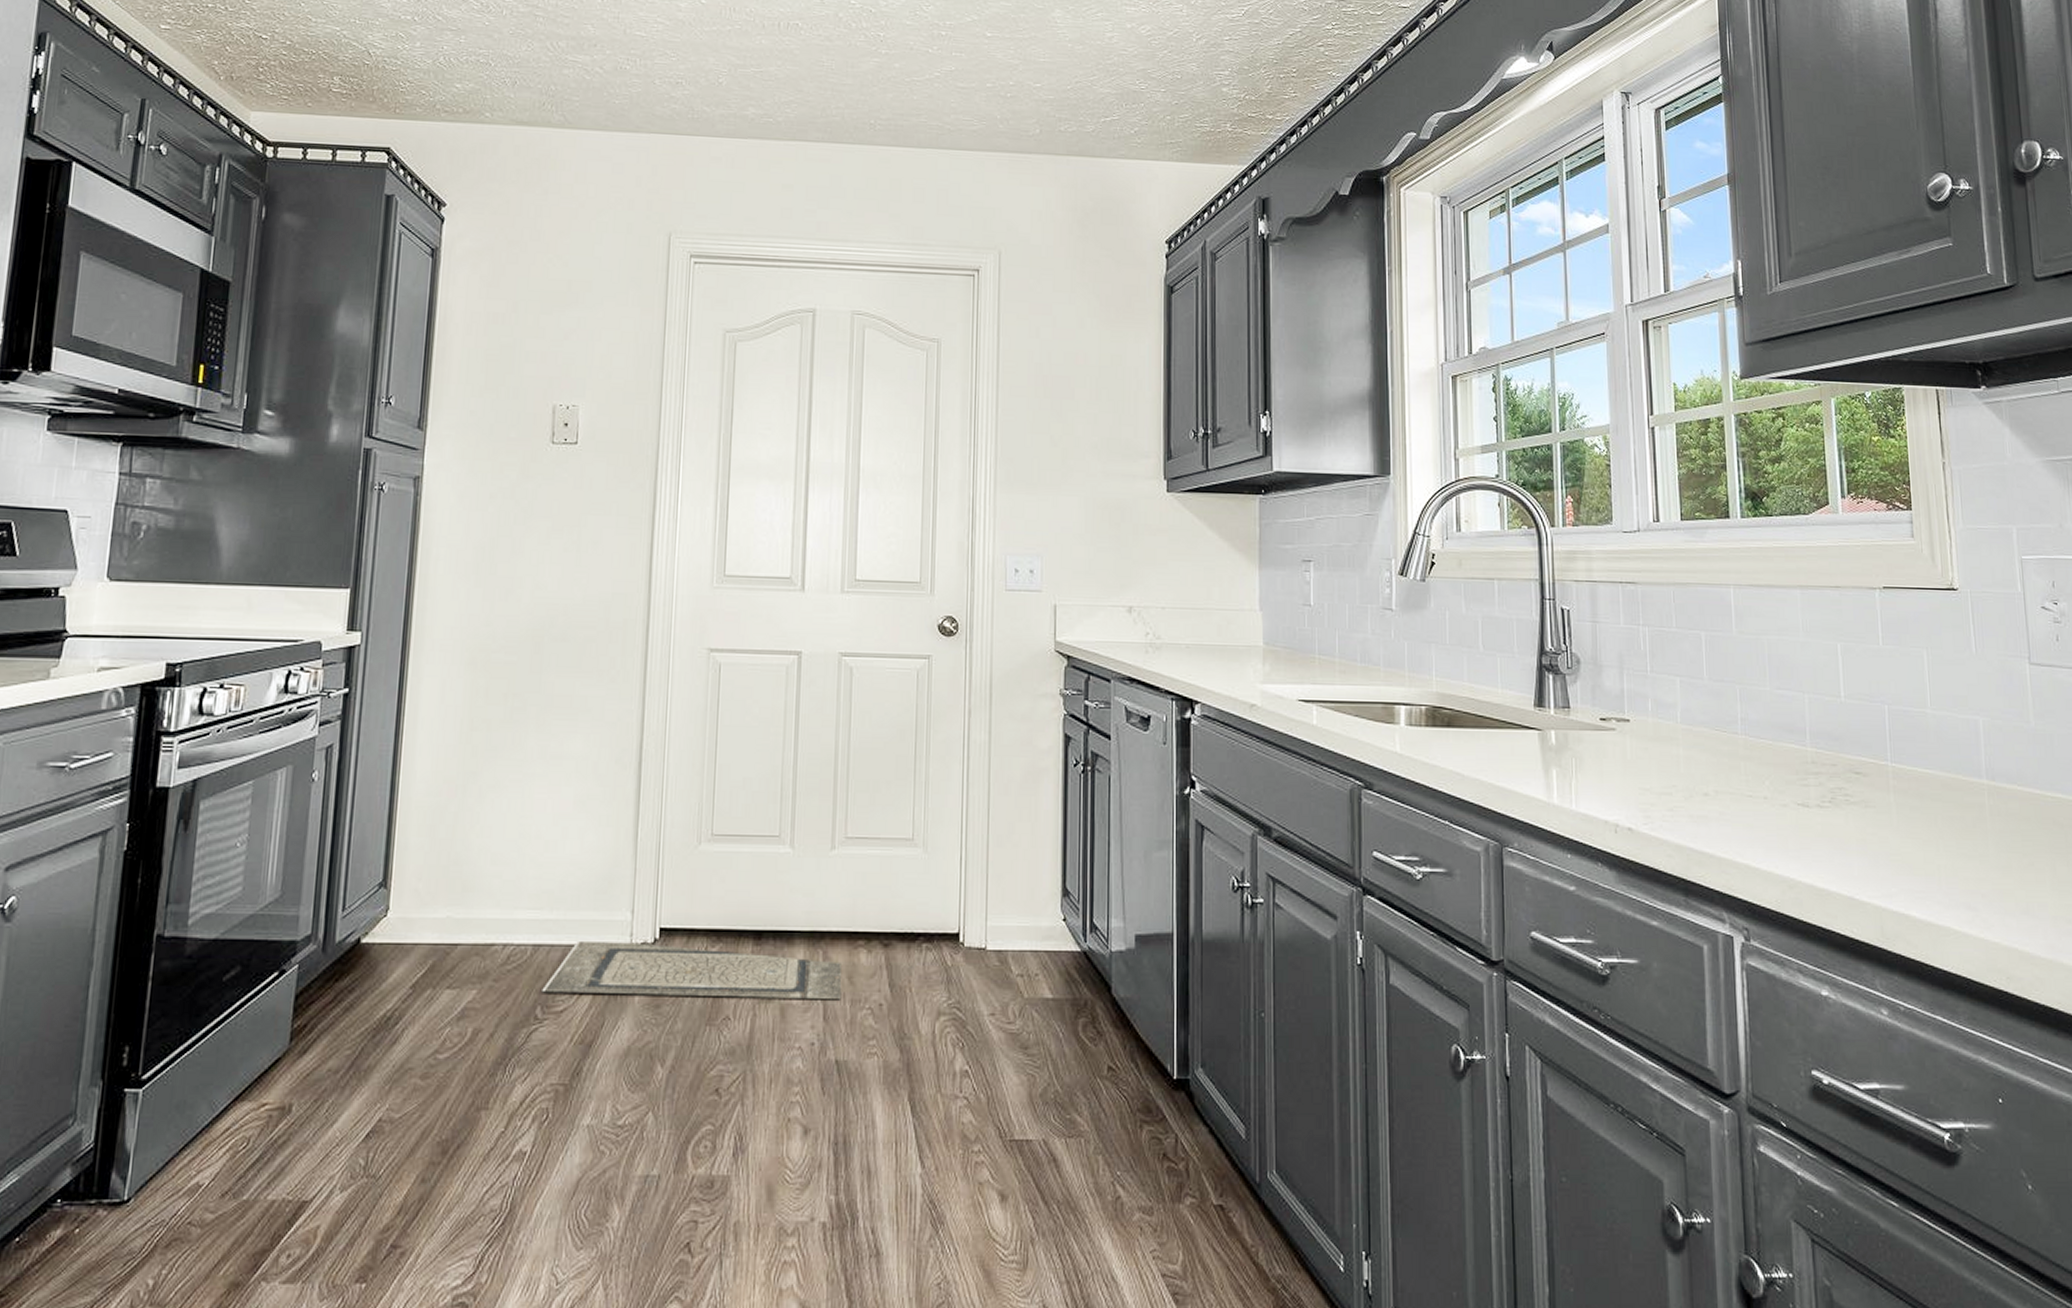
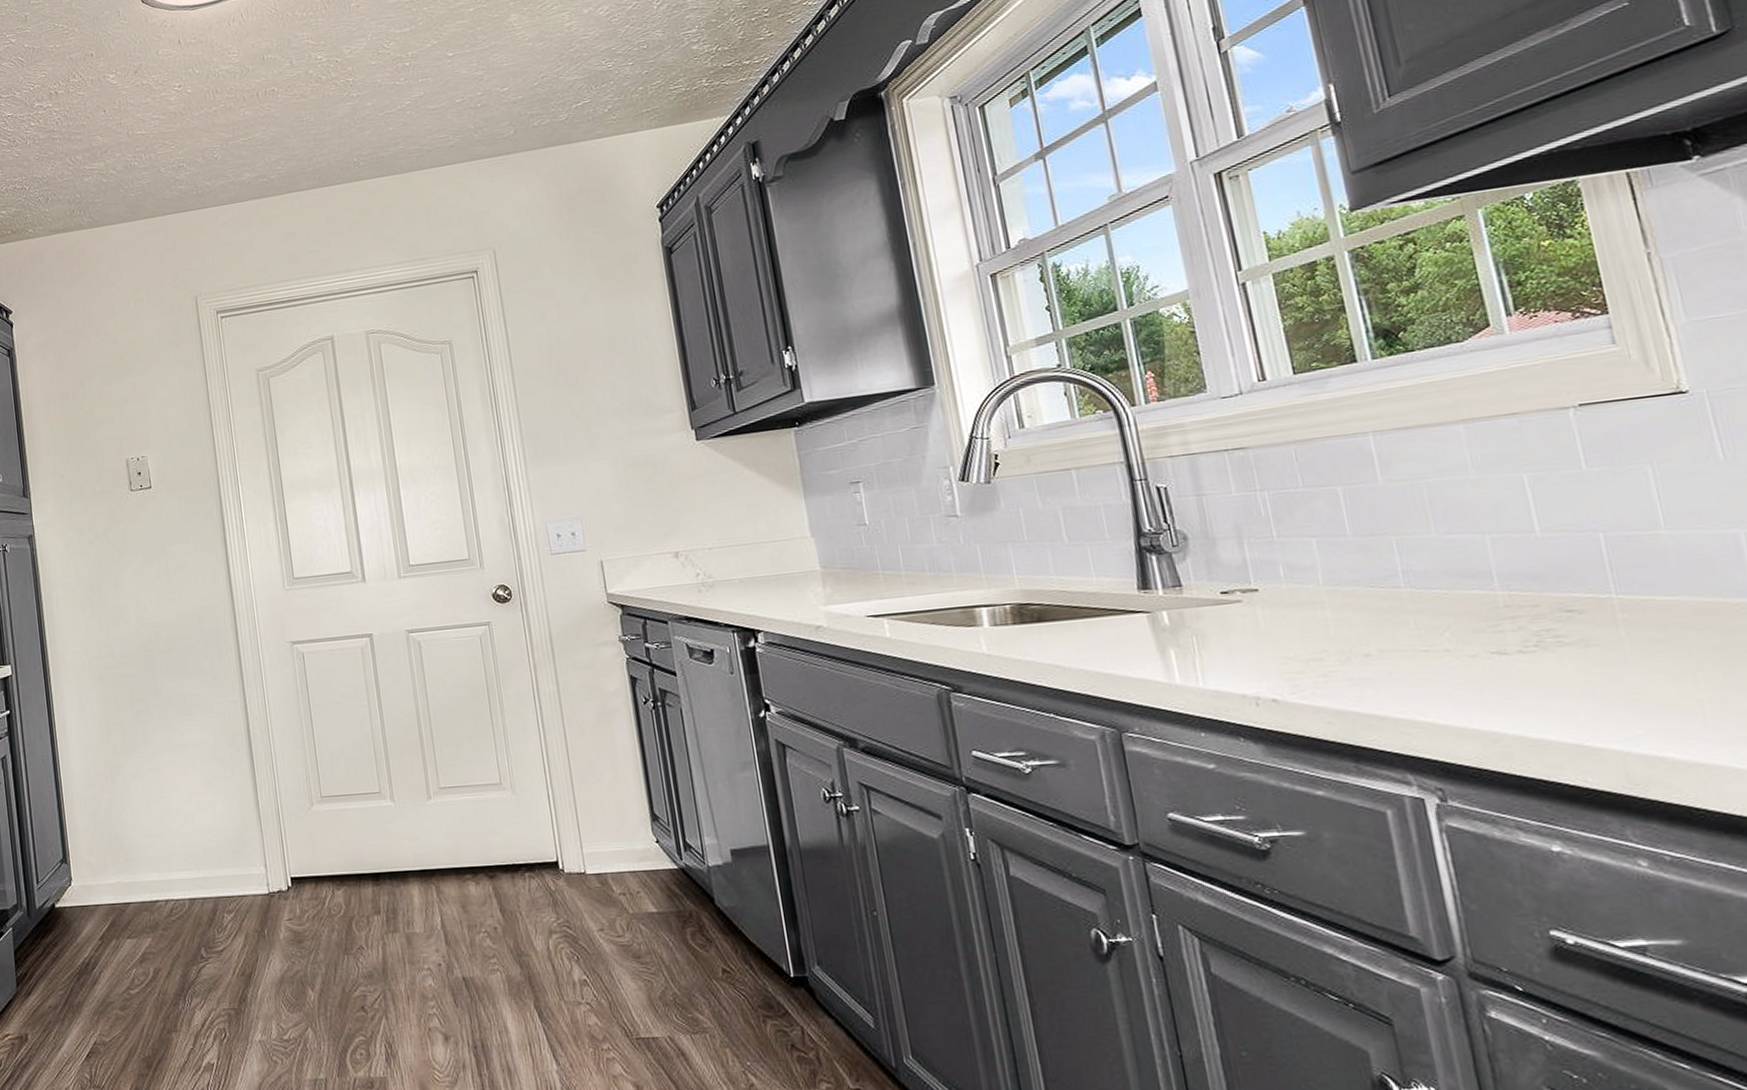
doormat: present [542,942,842,1000] -> none [203,891,459,937]

